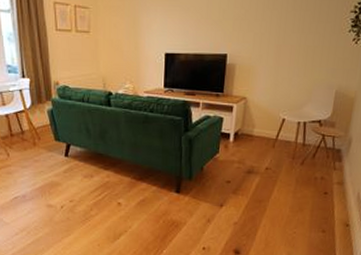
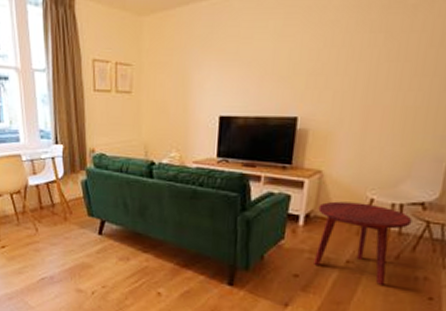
side table: none [241,121,313,185] -> present [312,201,412,285]

